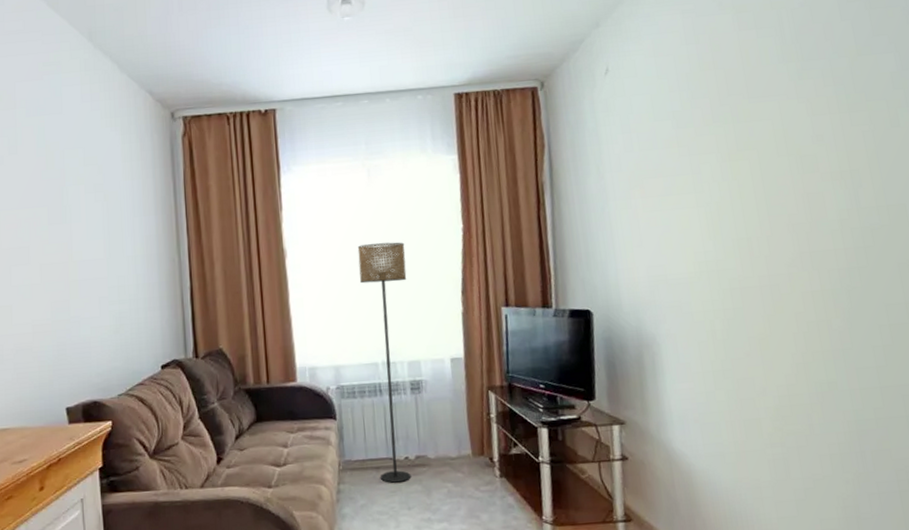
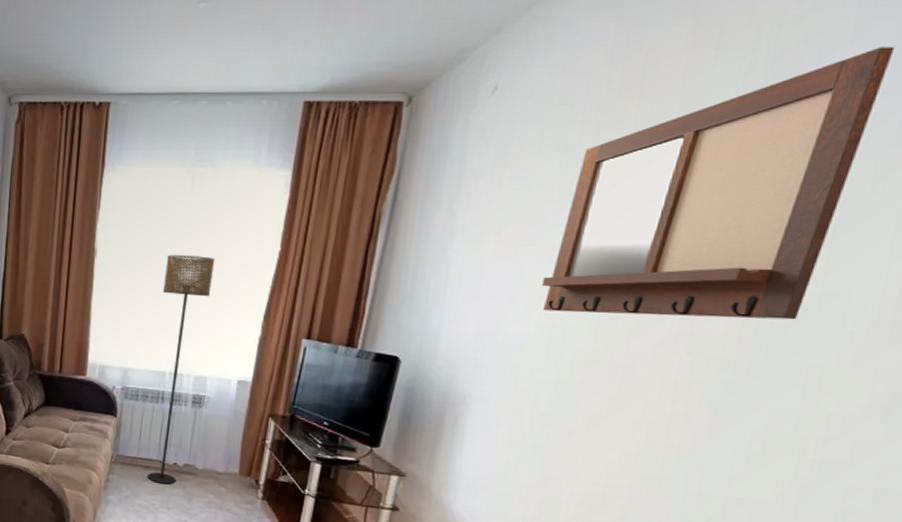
writing board: none [688,20,878,249] -> present [542,46,895,320]

